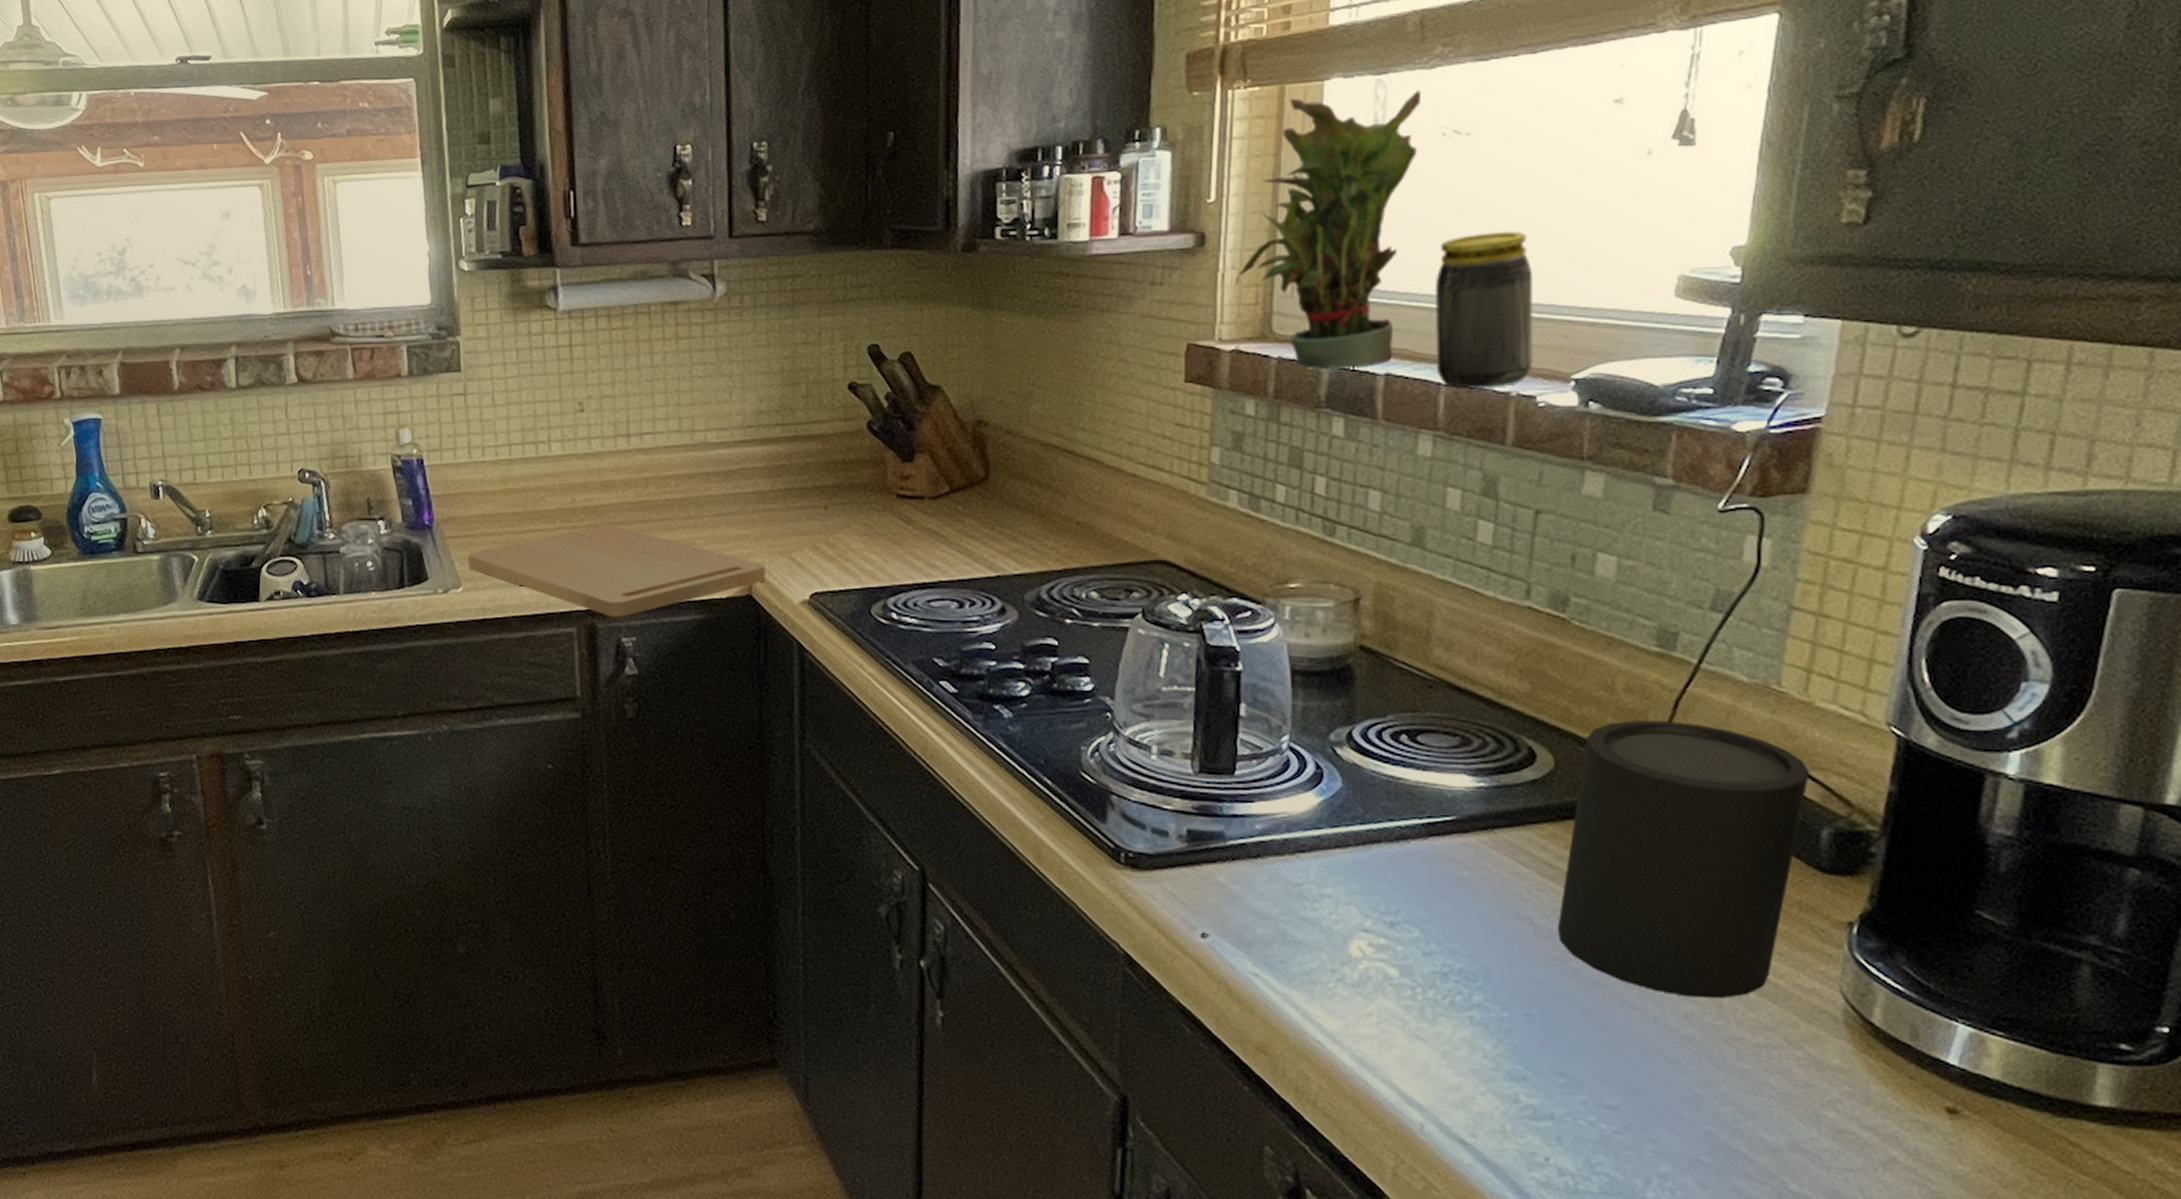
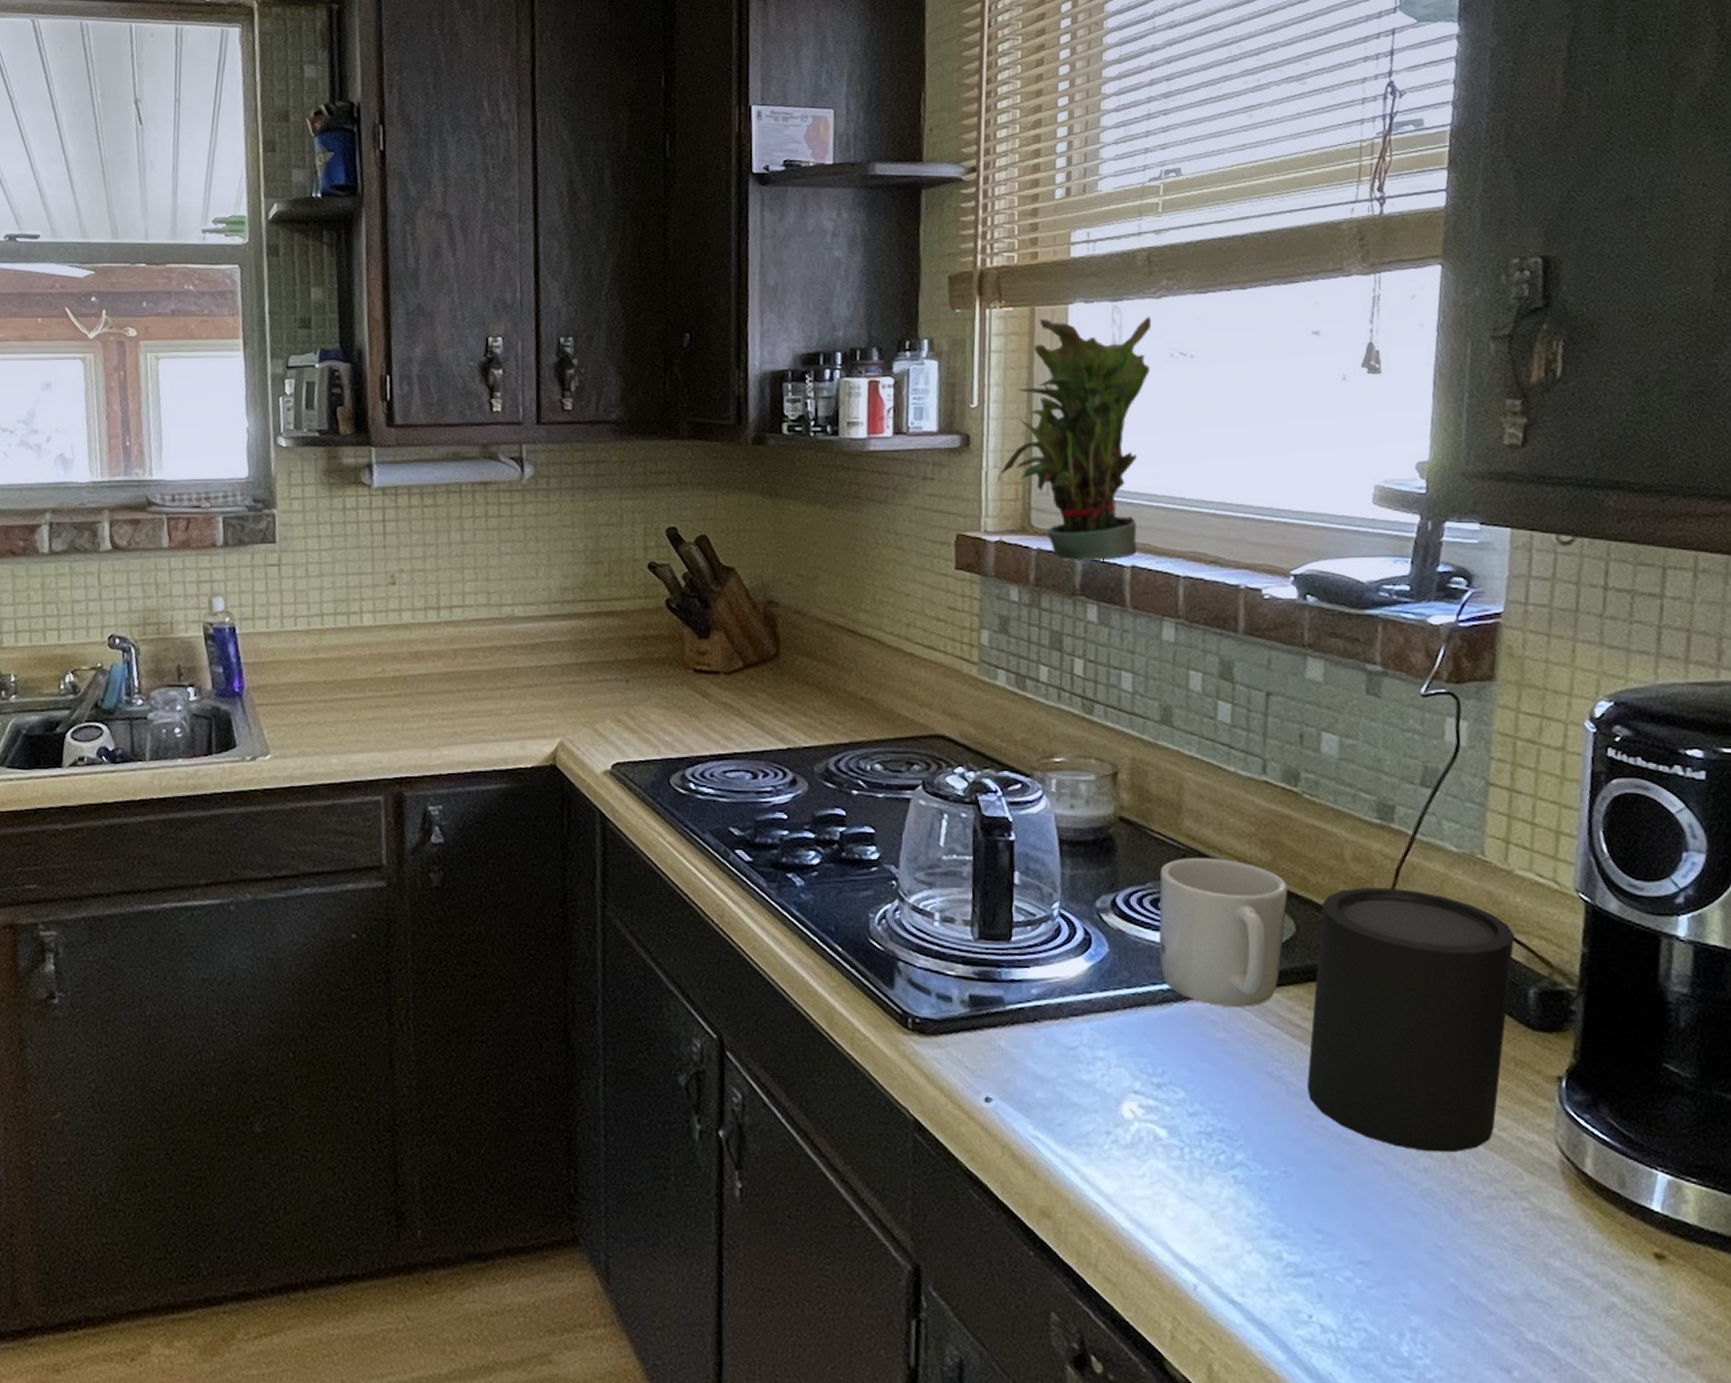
cutting board: present [467,524,766,617] -> none [276,694,570,786]
mug: none [1397,688,1549,845] -> present [1158,857,1289,1007]
jar: present [1434,231,1533,388] -> none [1170,442,1257,580]

